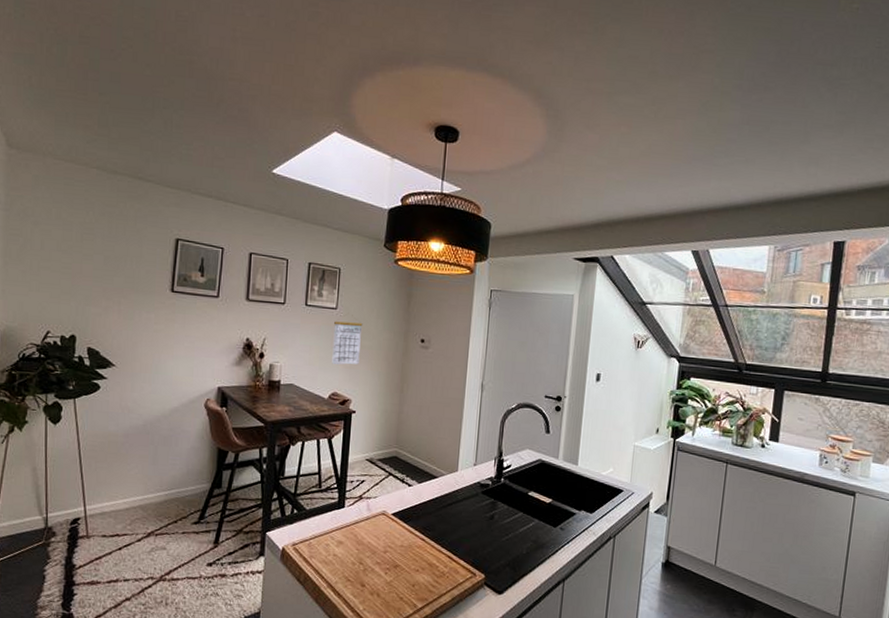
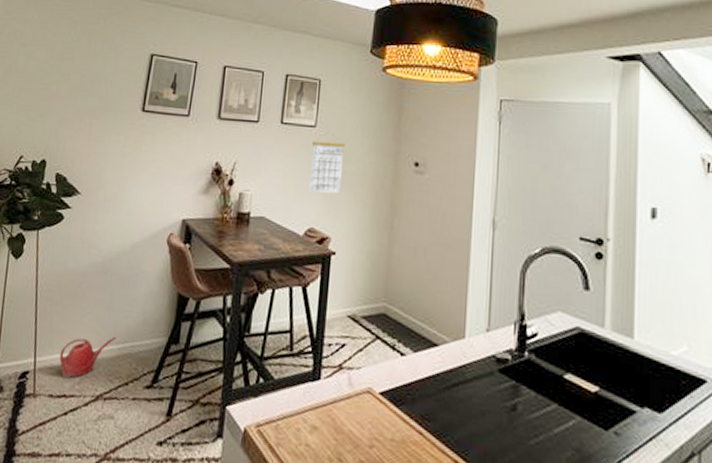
watering can: none [109,485,163,521] -> present [59,336,116,379]

